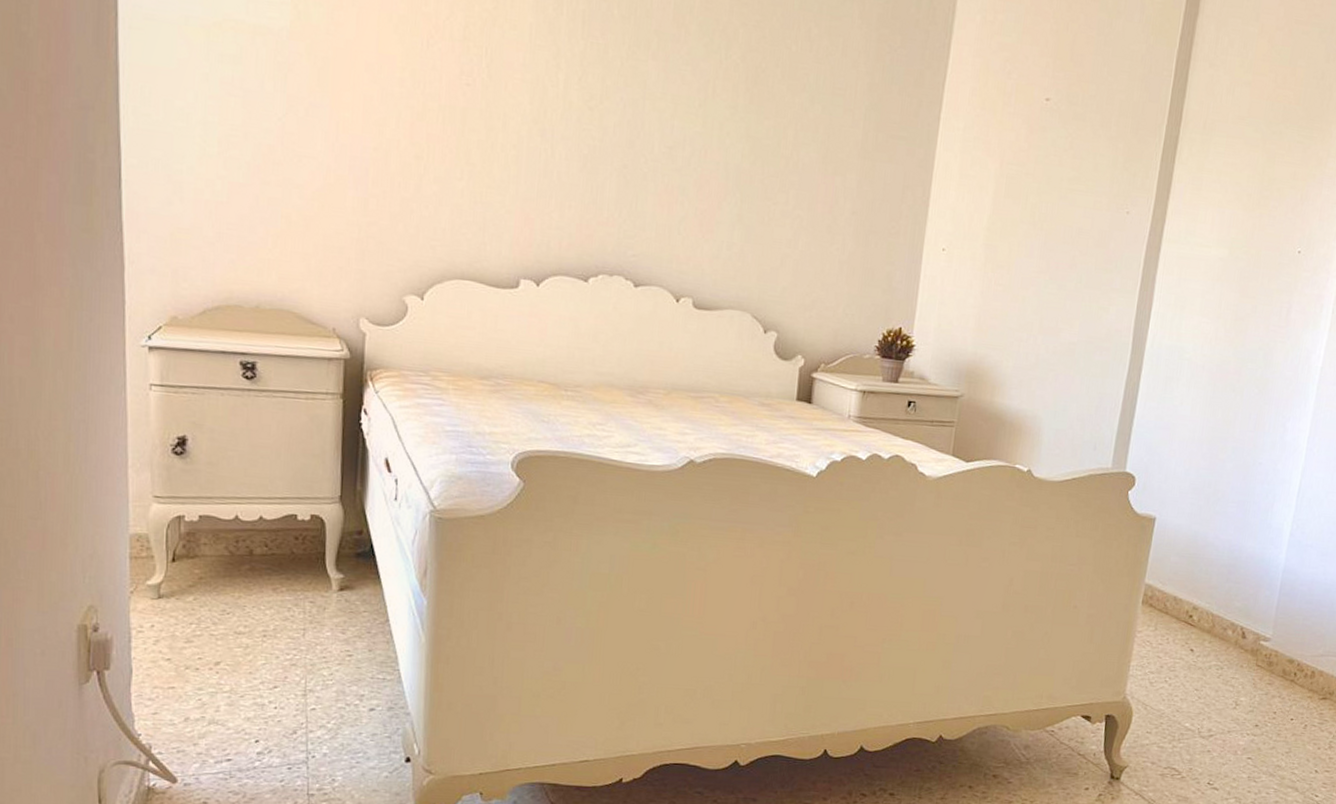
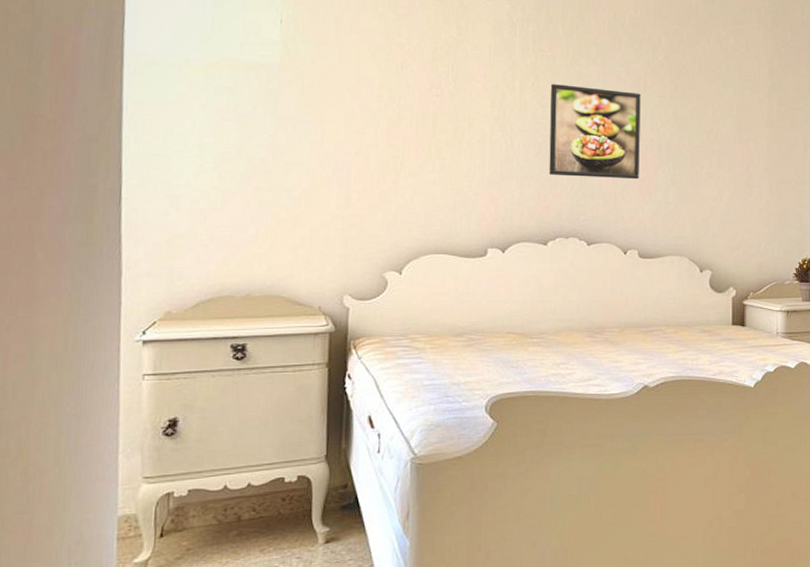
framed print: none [593,81,709,211] -> present [549,84,641,180]

